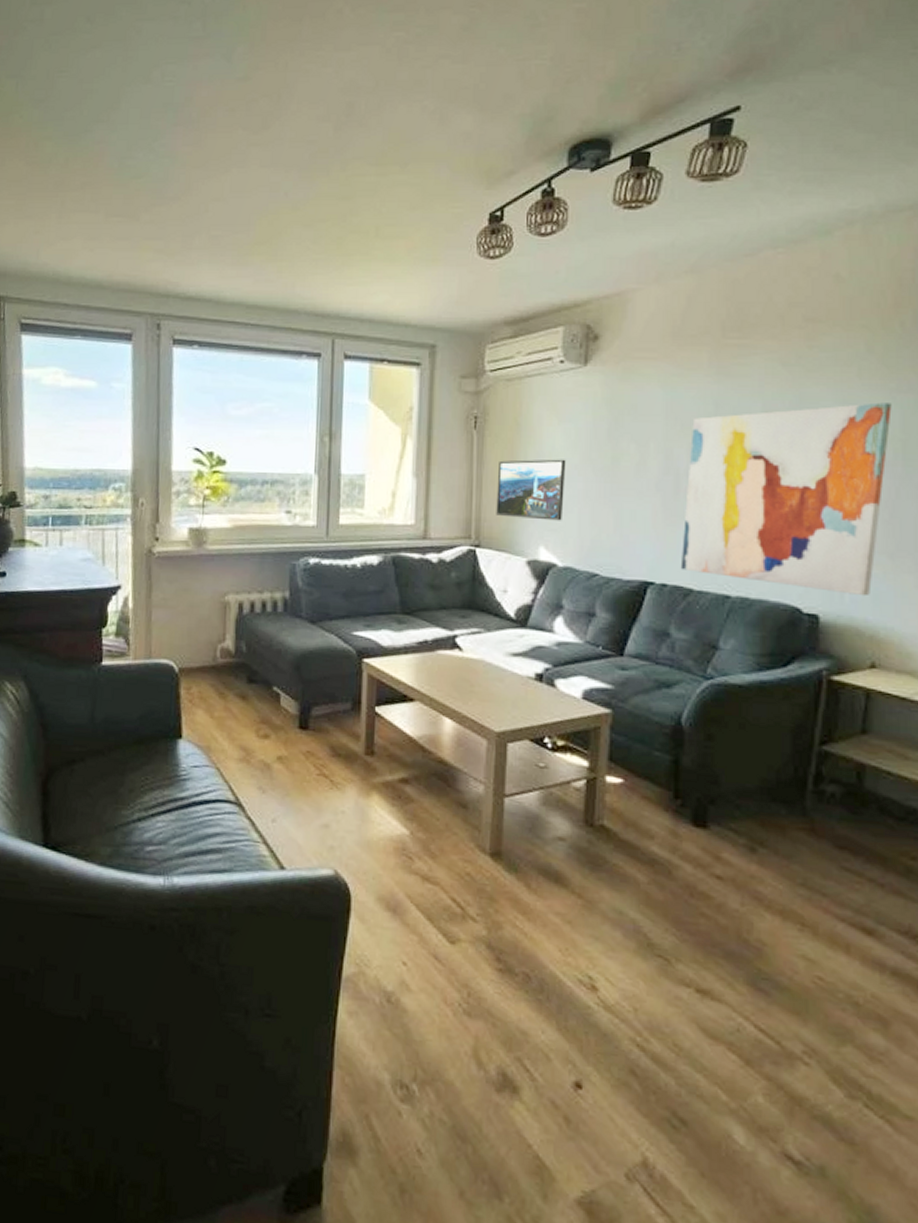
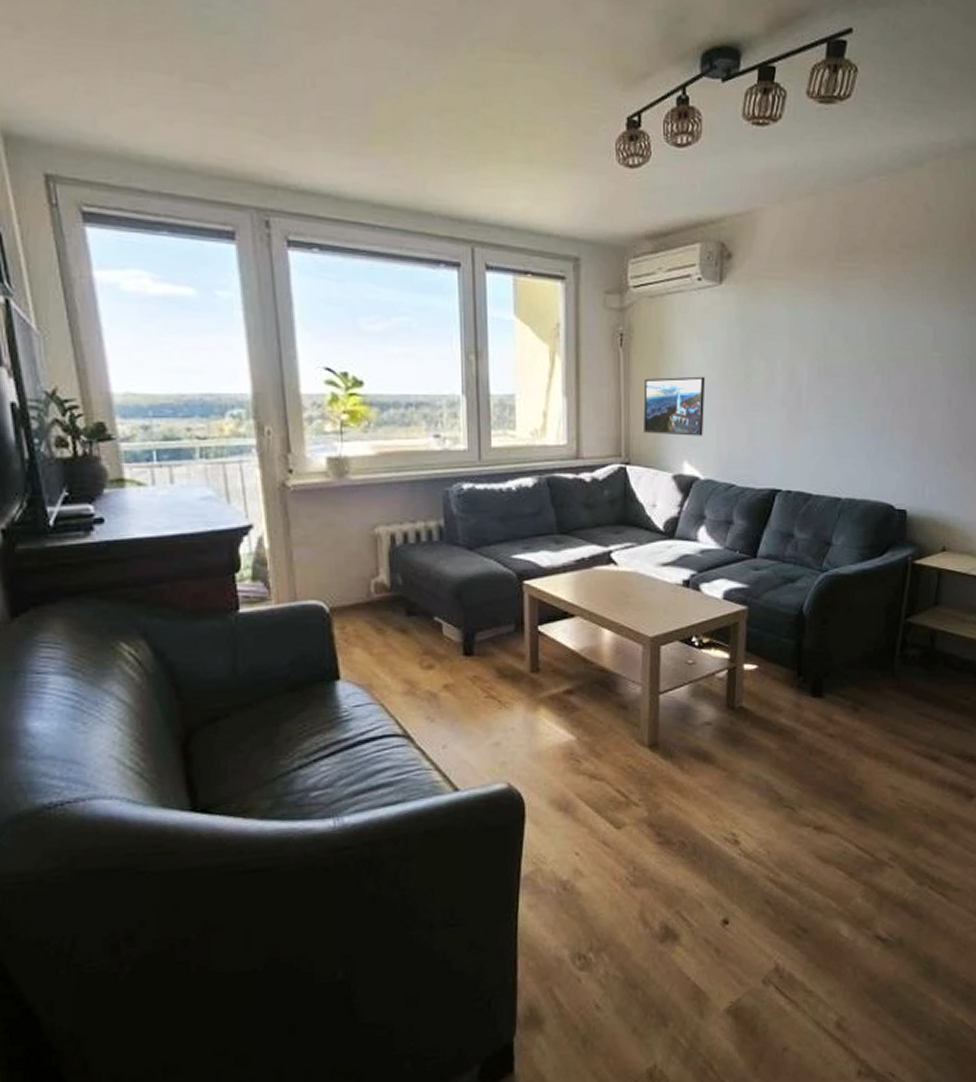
wall art: present [680,402,892,597] -> none [802,323,963,492]

